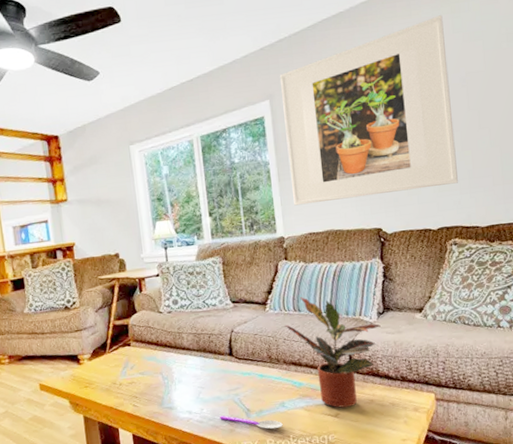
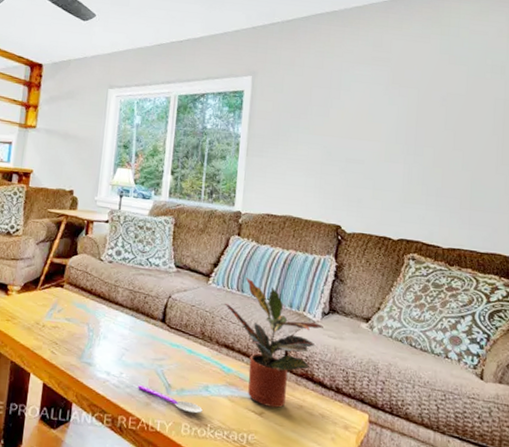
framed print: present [279,15,459,206] -> none [257,34,432,198]

